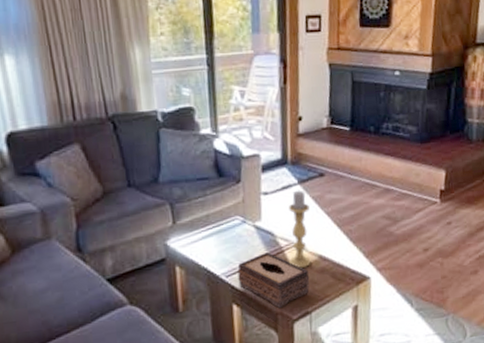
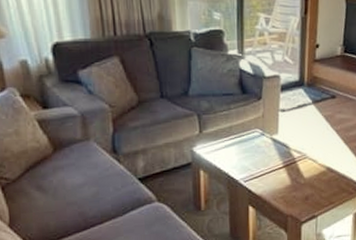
tissue box: present [237,252,310,308] -> none [255,162,318,211]
candle holder: present [289,190,311,268] -> none [301,109,321,177]

